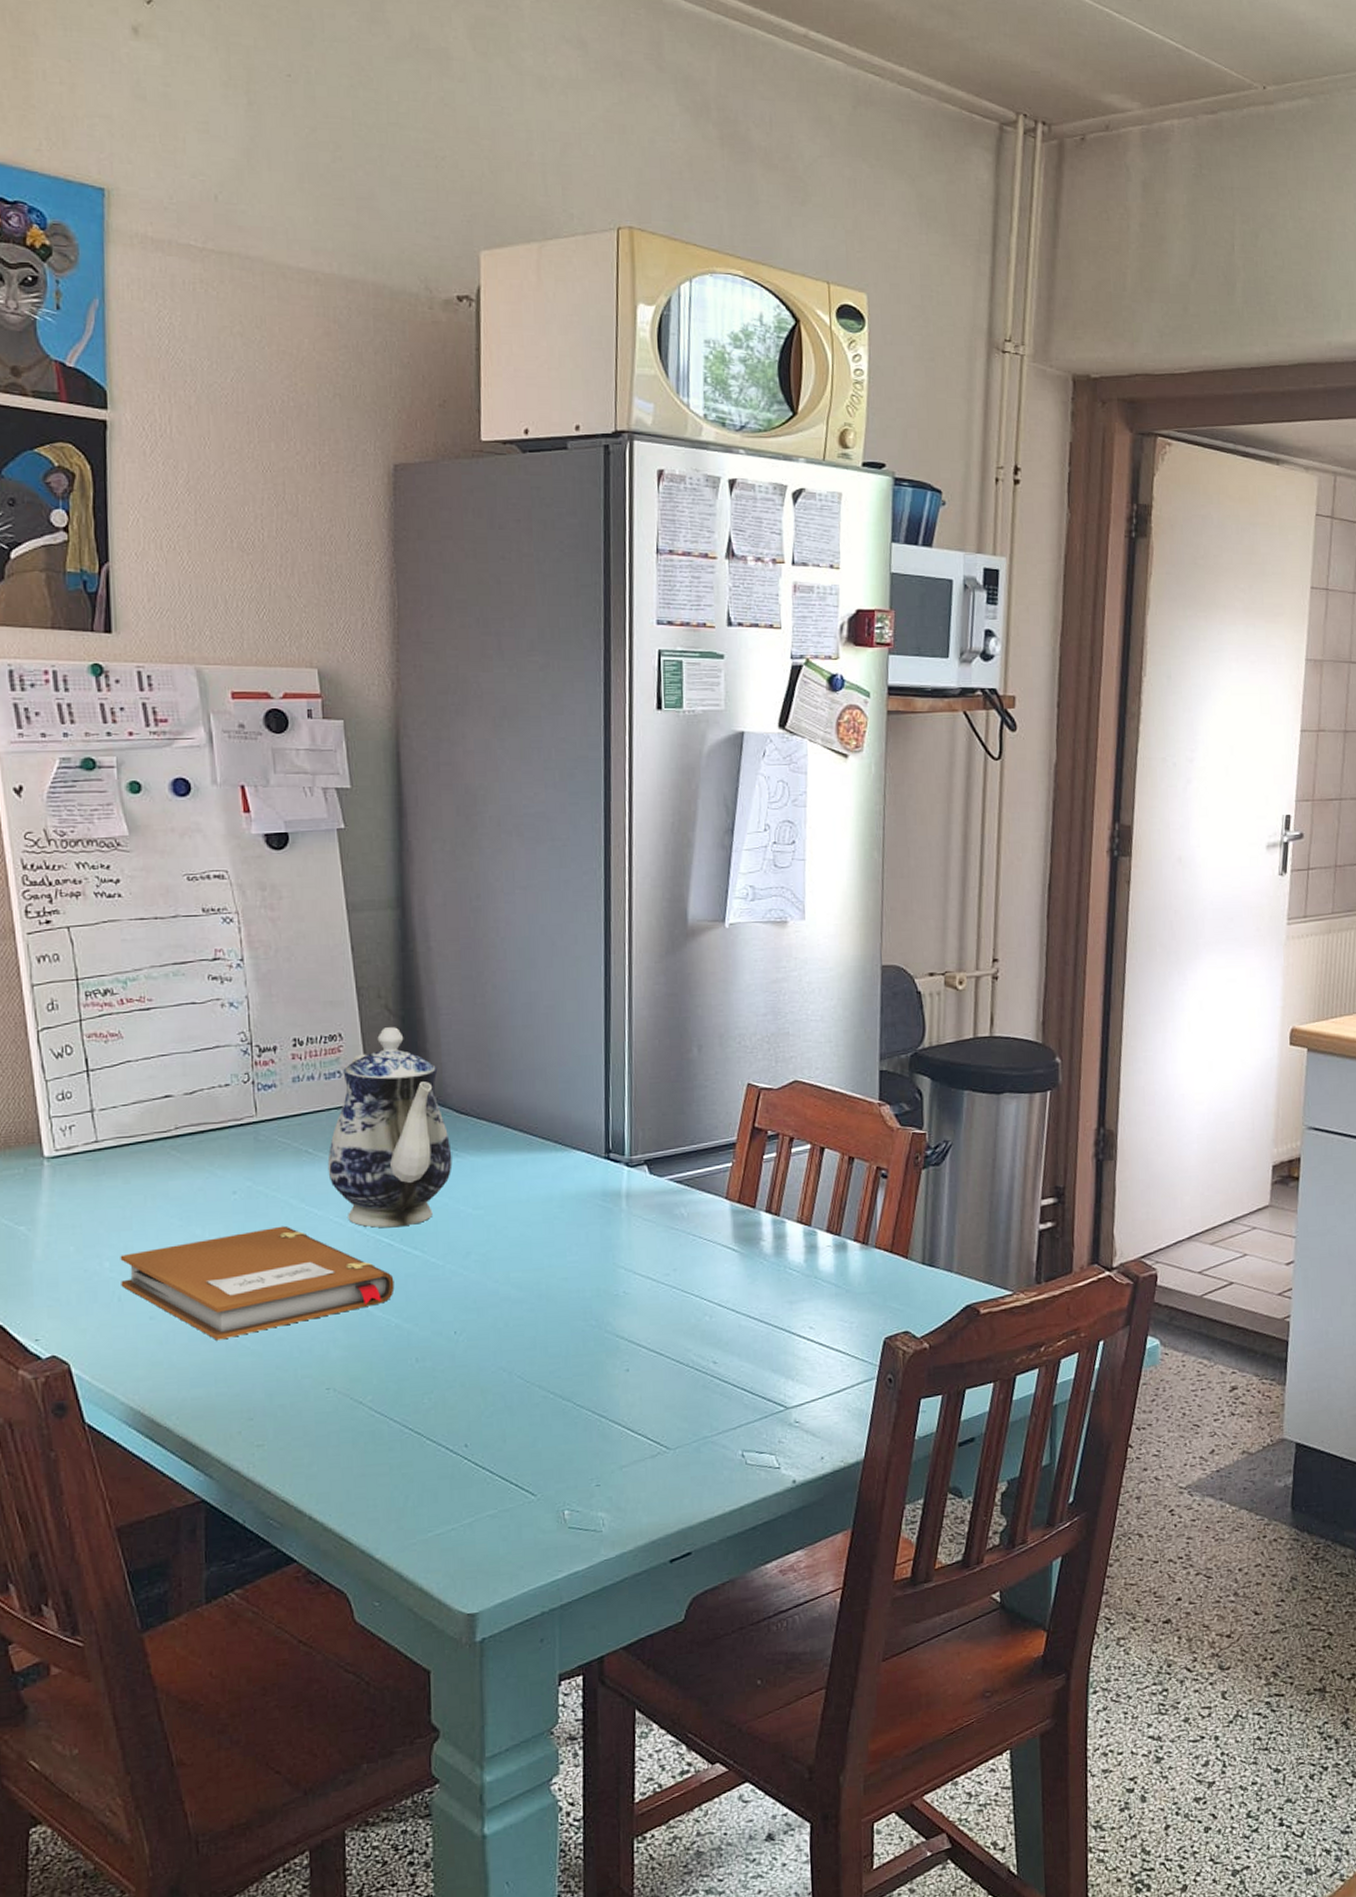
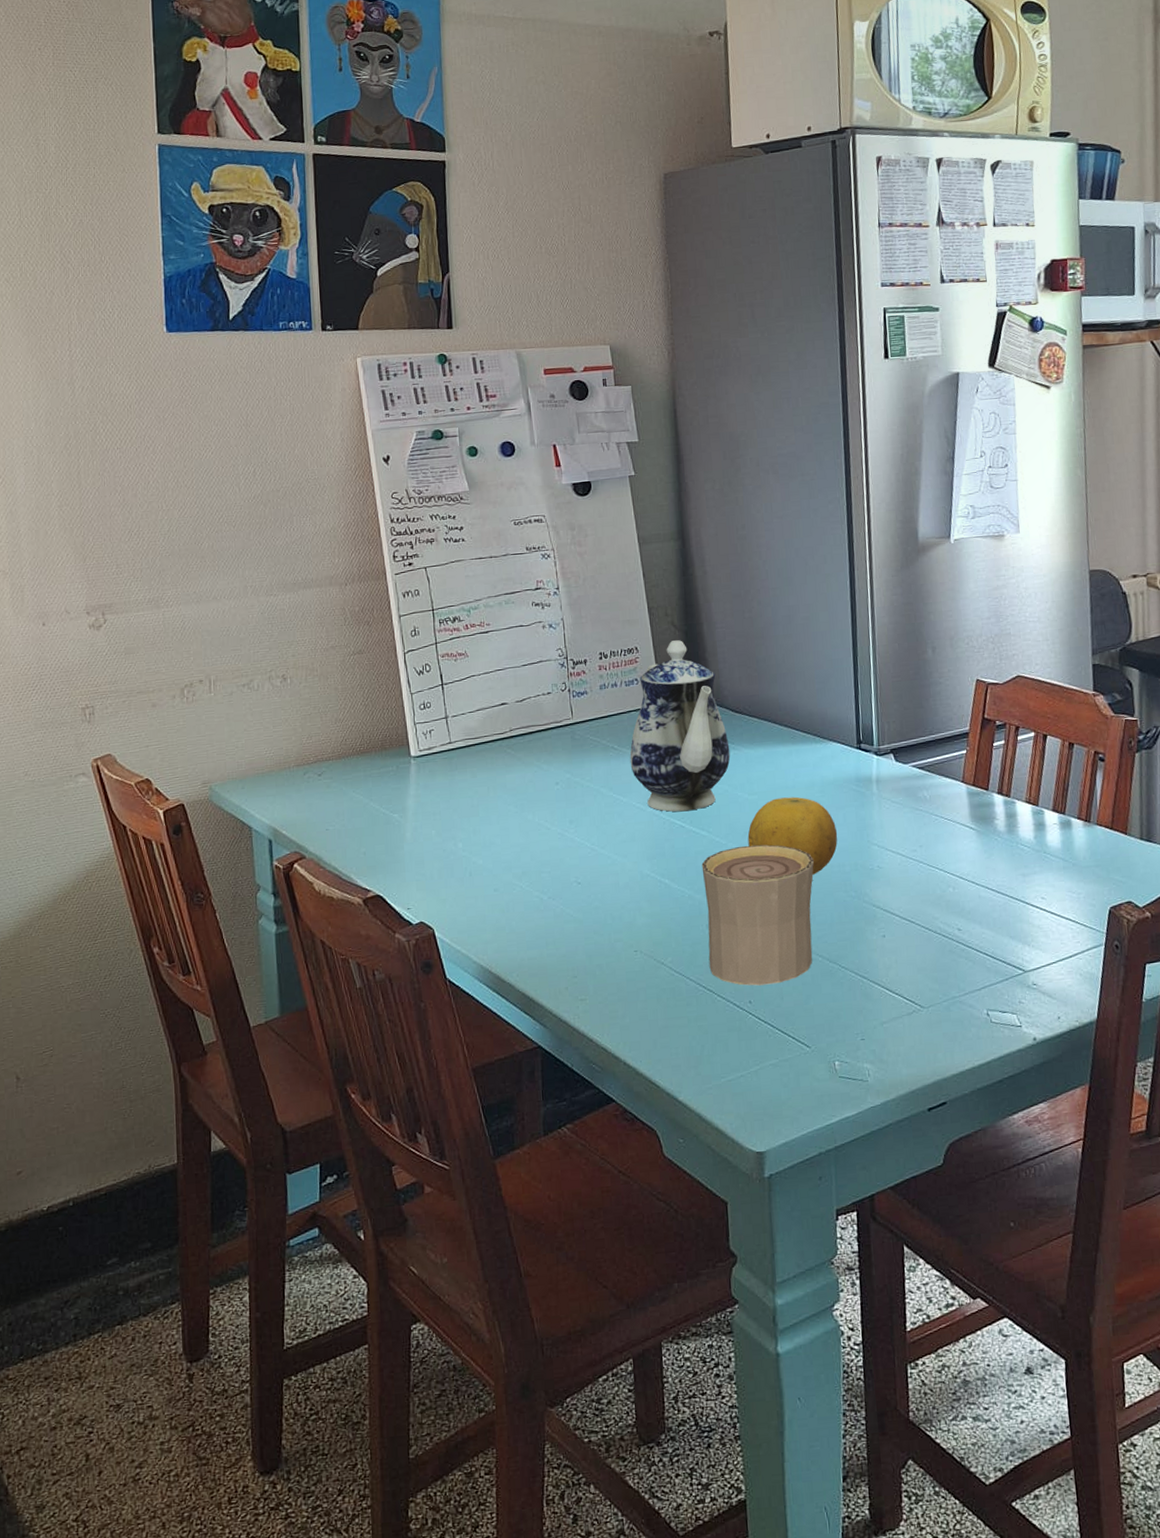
notebook: present [120,1226,395,1340] -> none [470,811,687,909]
cup: none [412,1266,550,1428] -> present [701,844,815,986]
fruit: none [470,1212,578,1301] -> present [747,796,838,875]

